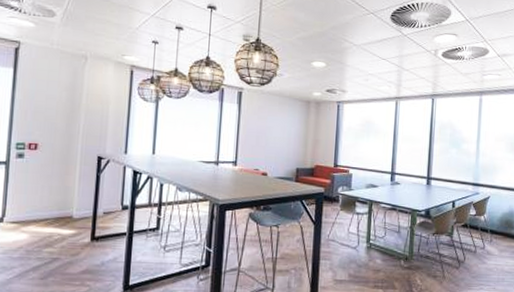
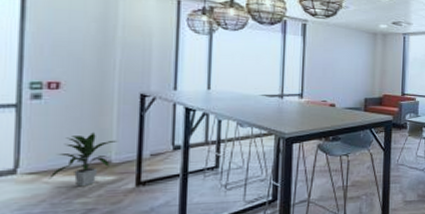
indoor plant: none [26,188,78,238] -> present [49,131,118,187]

